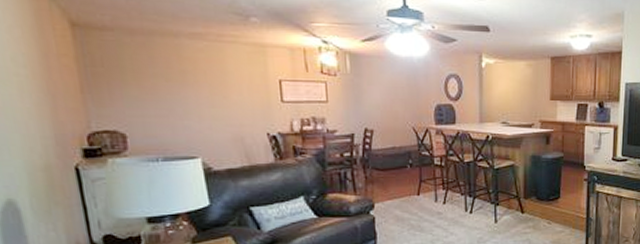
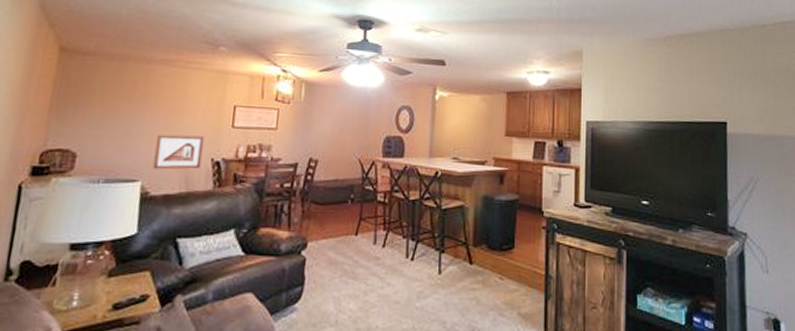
picture frame: none [206,112,258,146] -> present [152,134,204,170]

